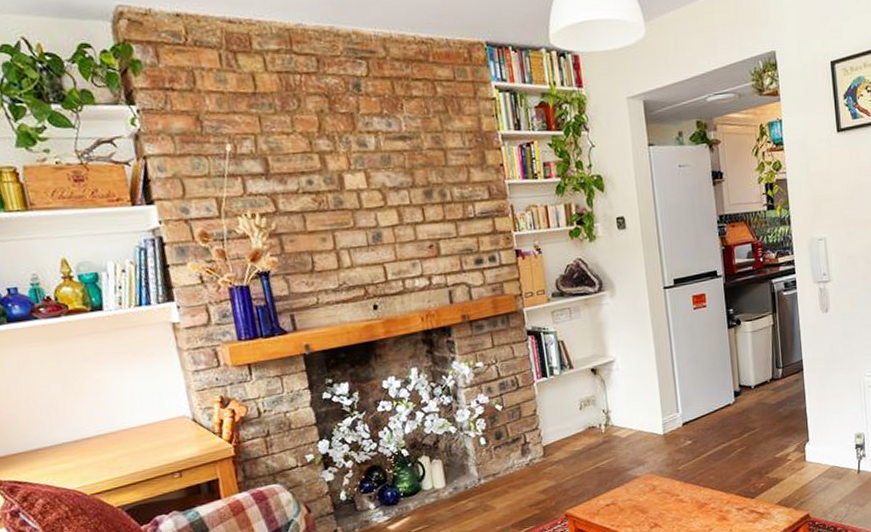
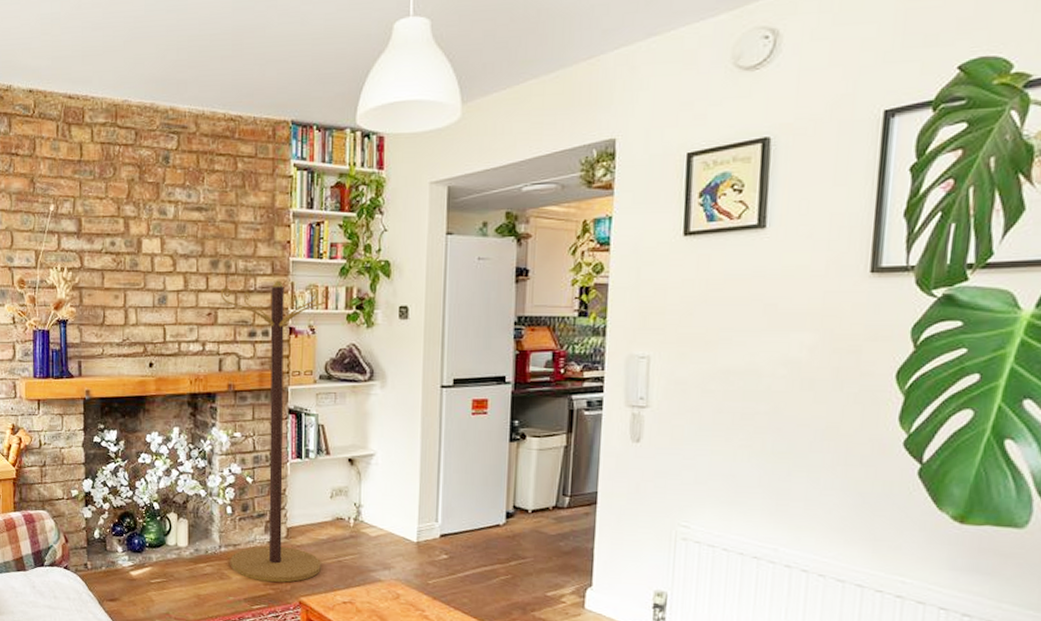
coat rack: none [439,204,581,504] -> present [220,280,331,583]

